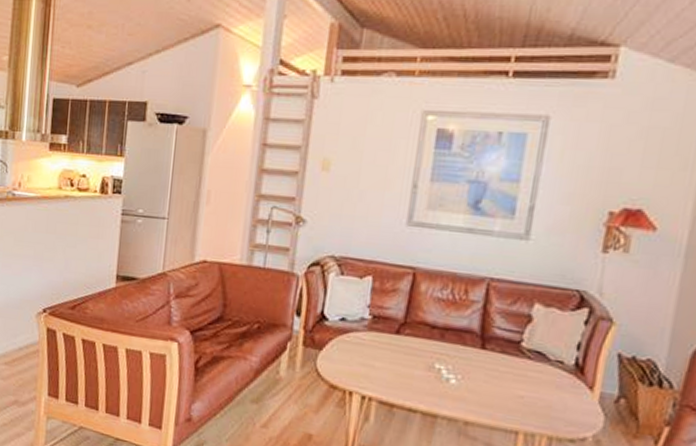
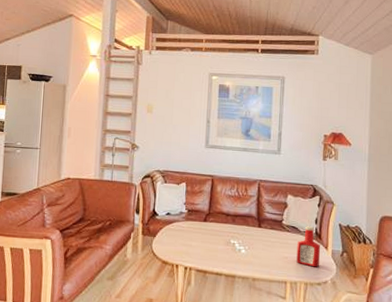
ketchup bottle: none [537,352,582,416] -> present [296,226,321,267]

